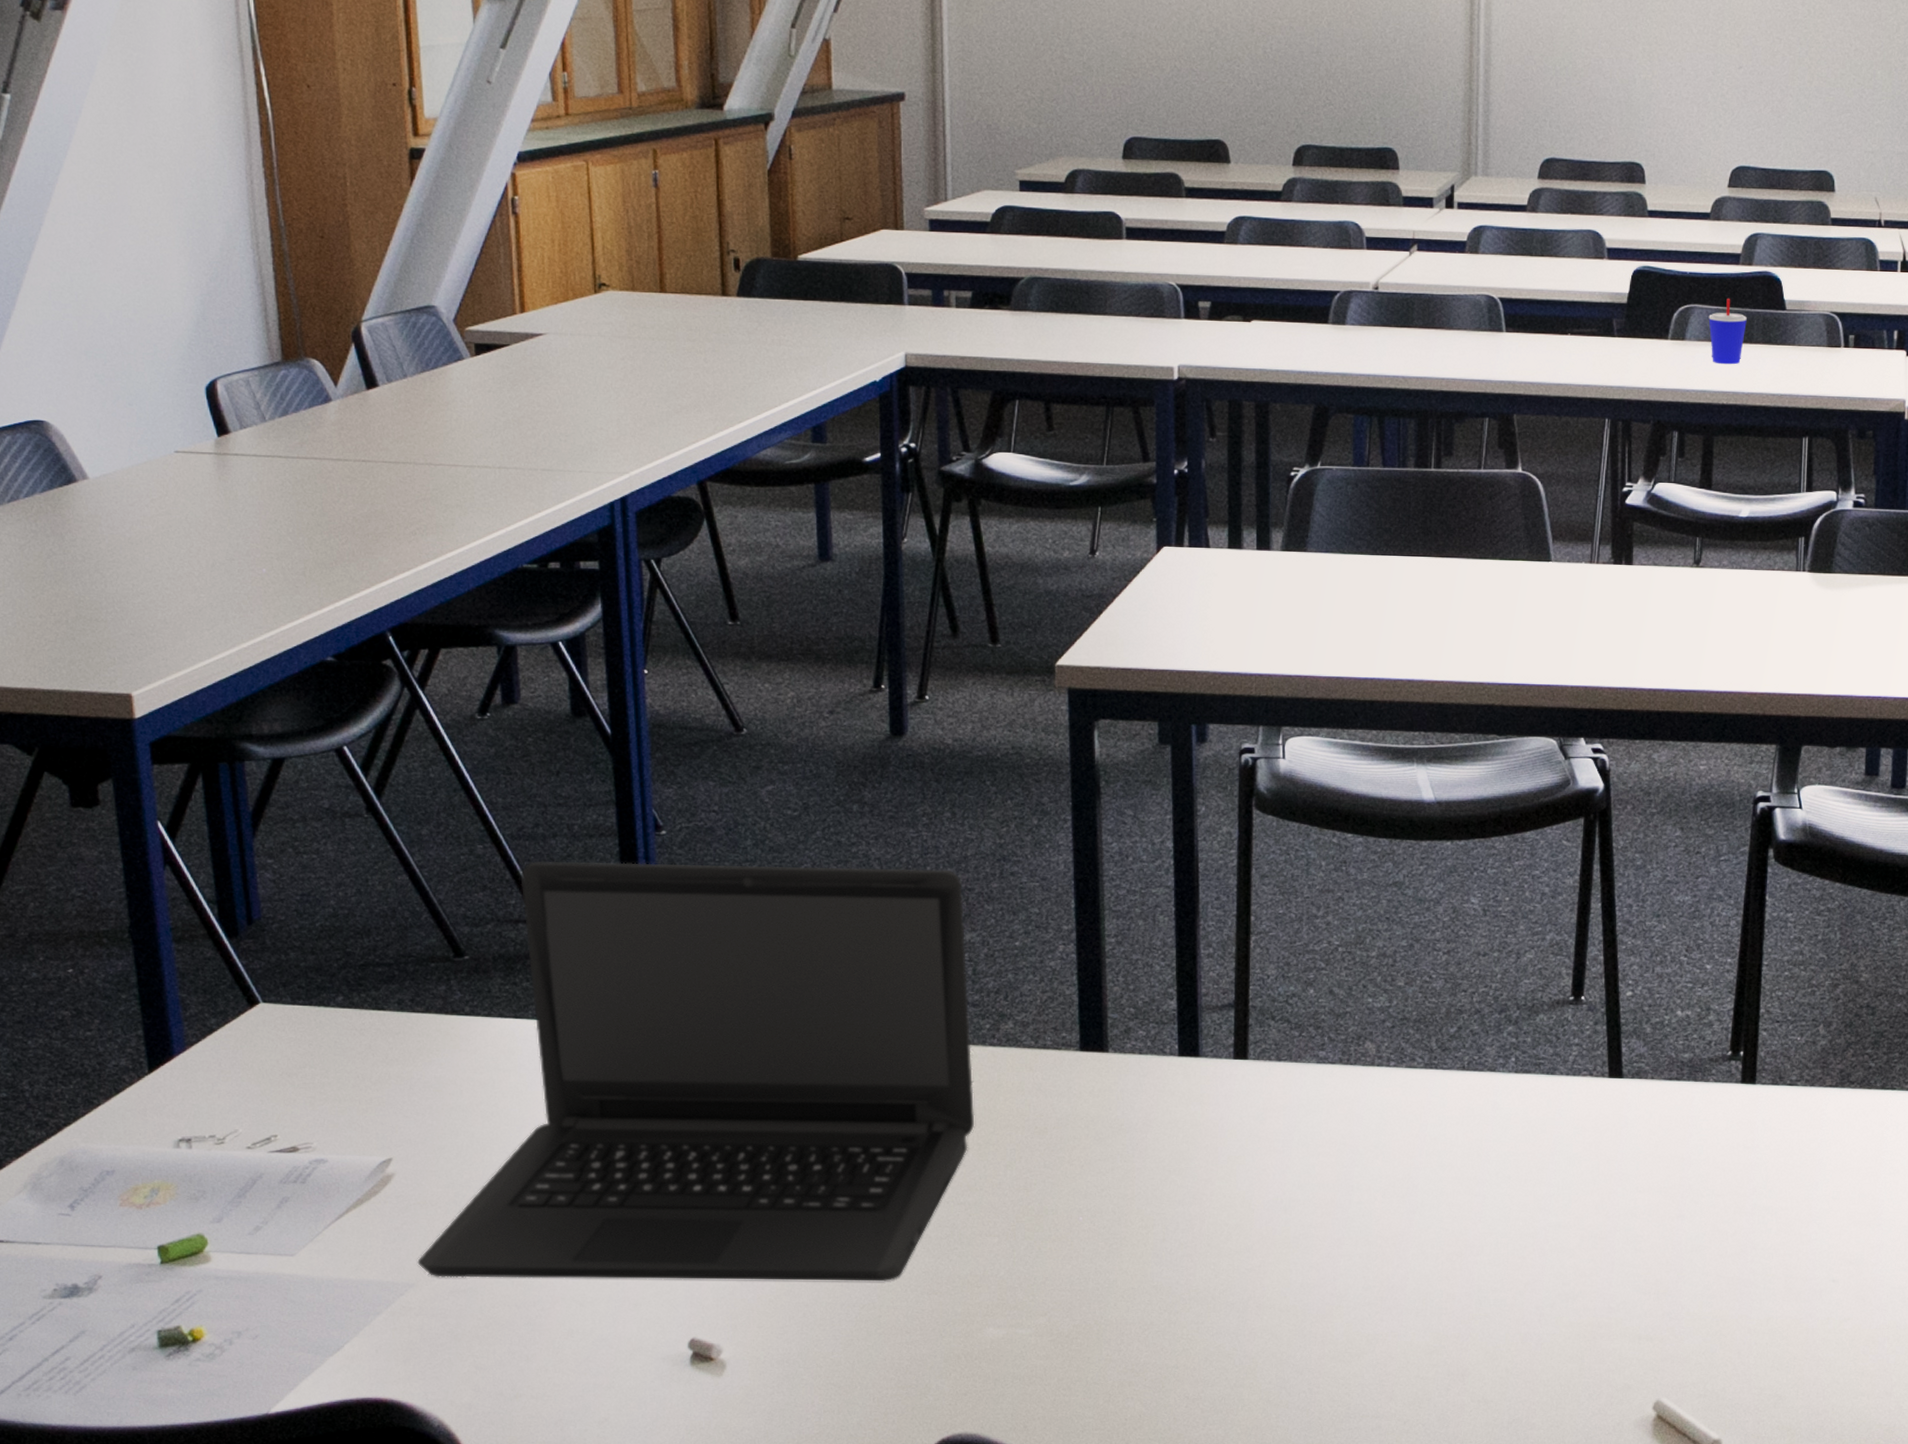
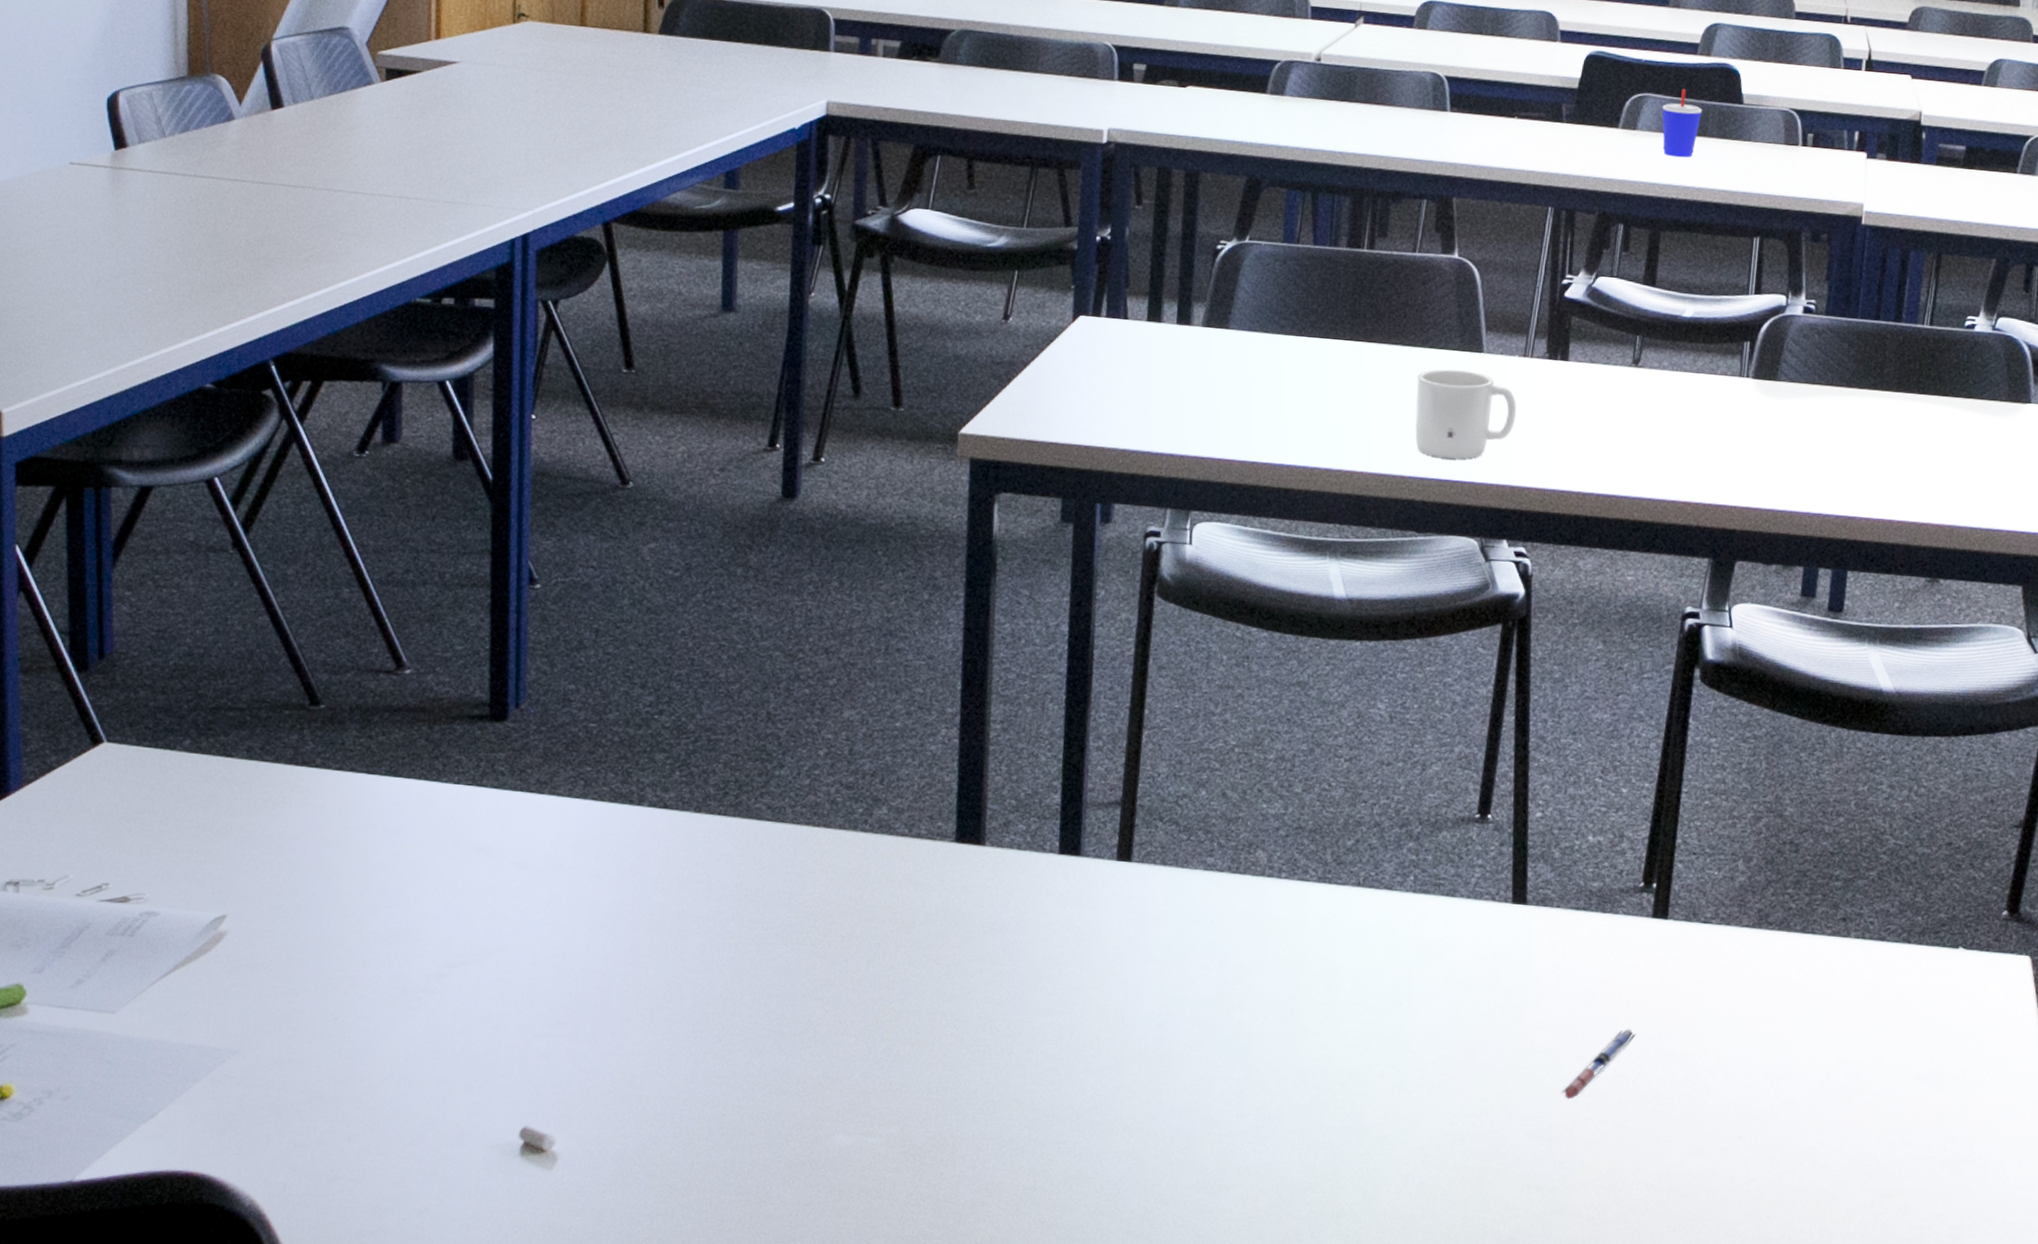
laptop: present [417,861,975,1282] -> none [243,609,846,1078]
mug: none [1489,579,1586,664] -> present [1415,369,1517,459]
pen: none [1665,1187,1732,1256] -> present [1562,1029,1636,1100]

